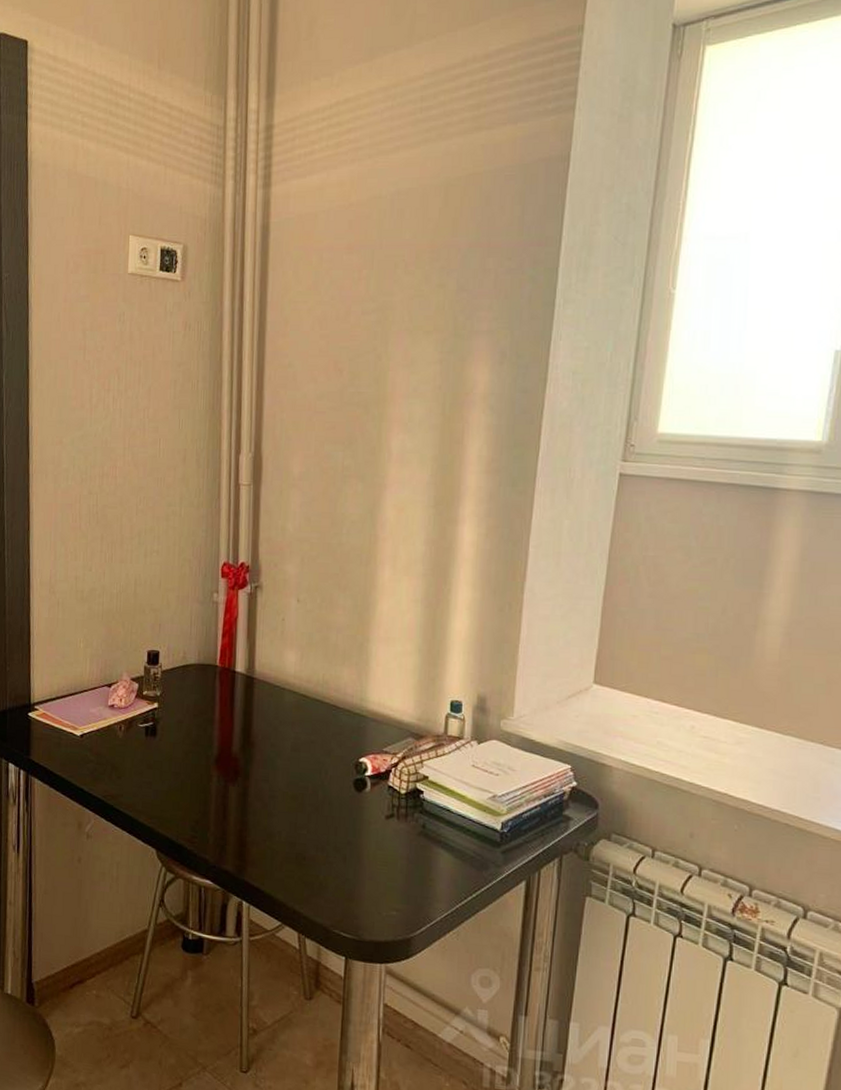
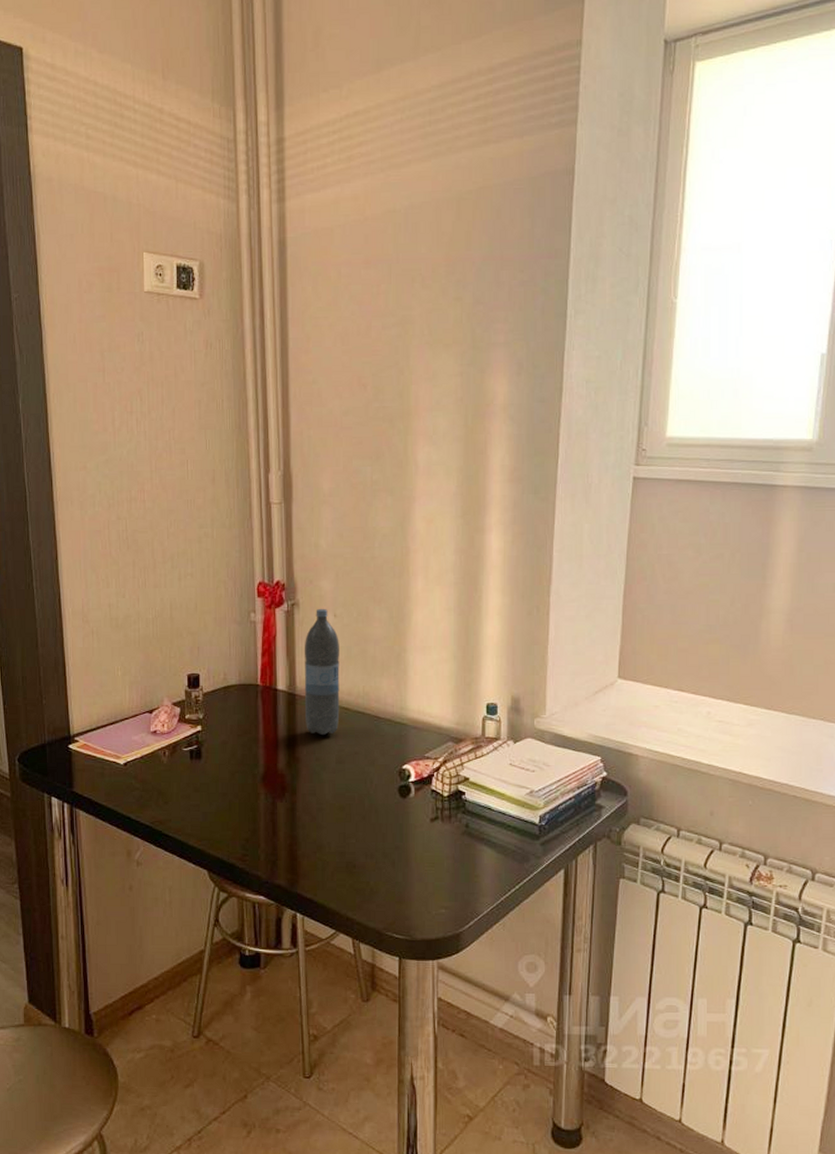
water bottle: none [262,592,301,722] -> present [304,608,340,736]

